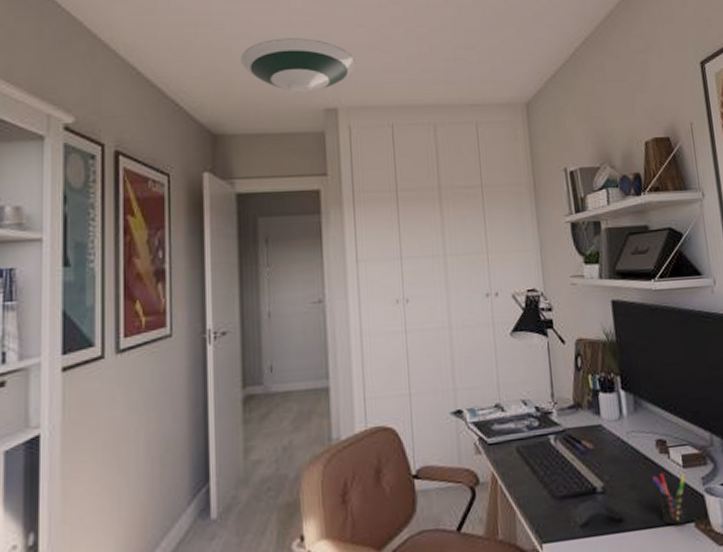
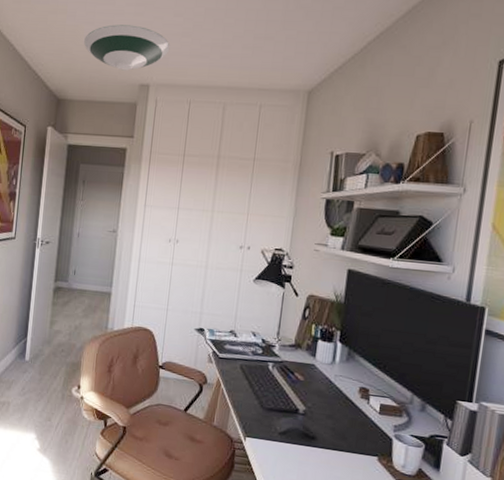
pen holder: present [652,473,688,526] -> none [349,413,380,456]

